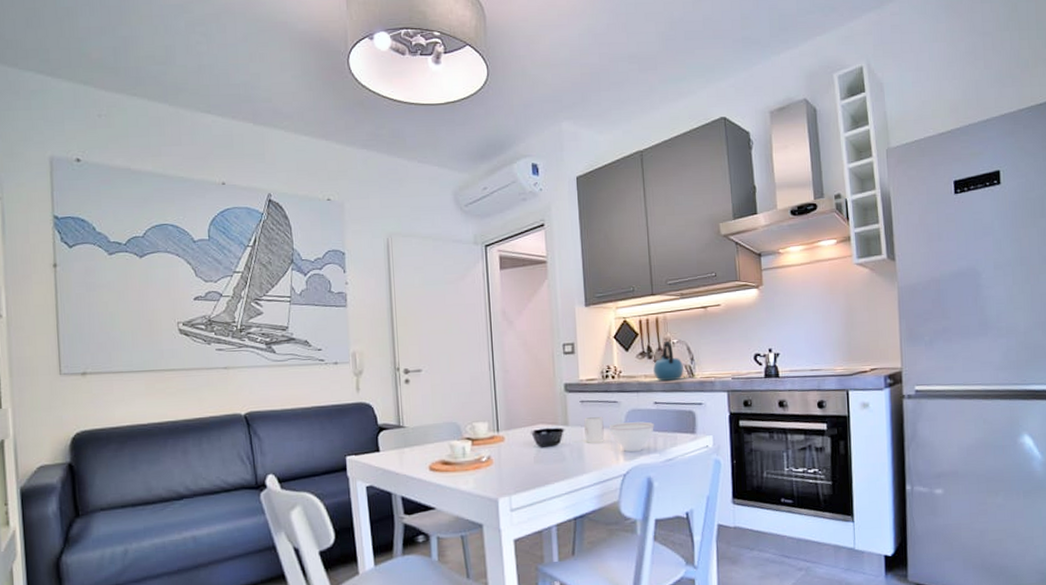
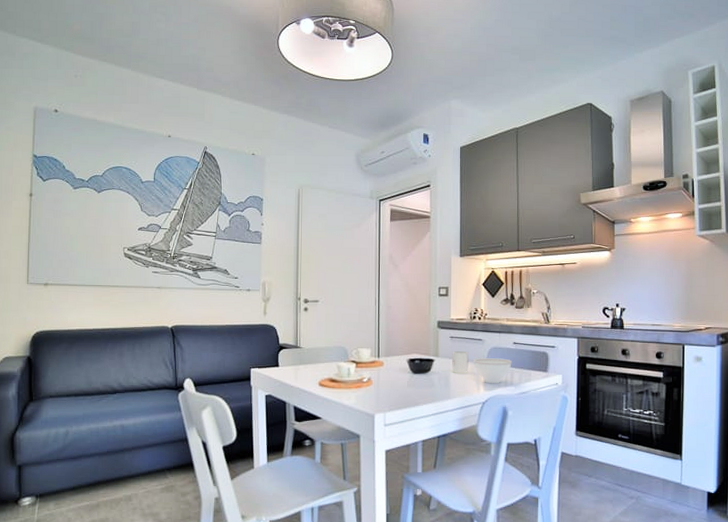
kettle: present [653,341,685,381] -> none [515,291,542,325]

